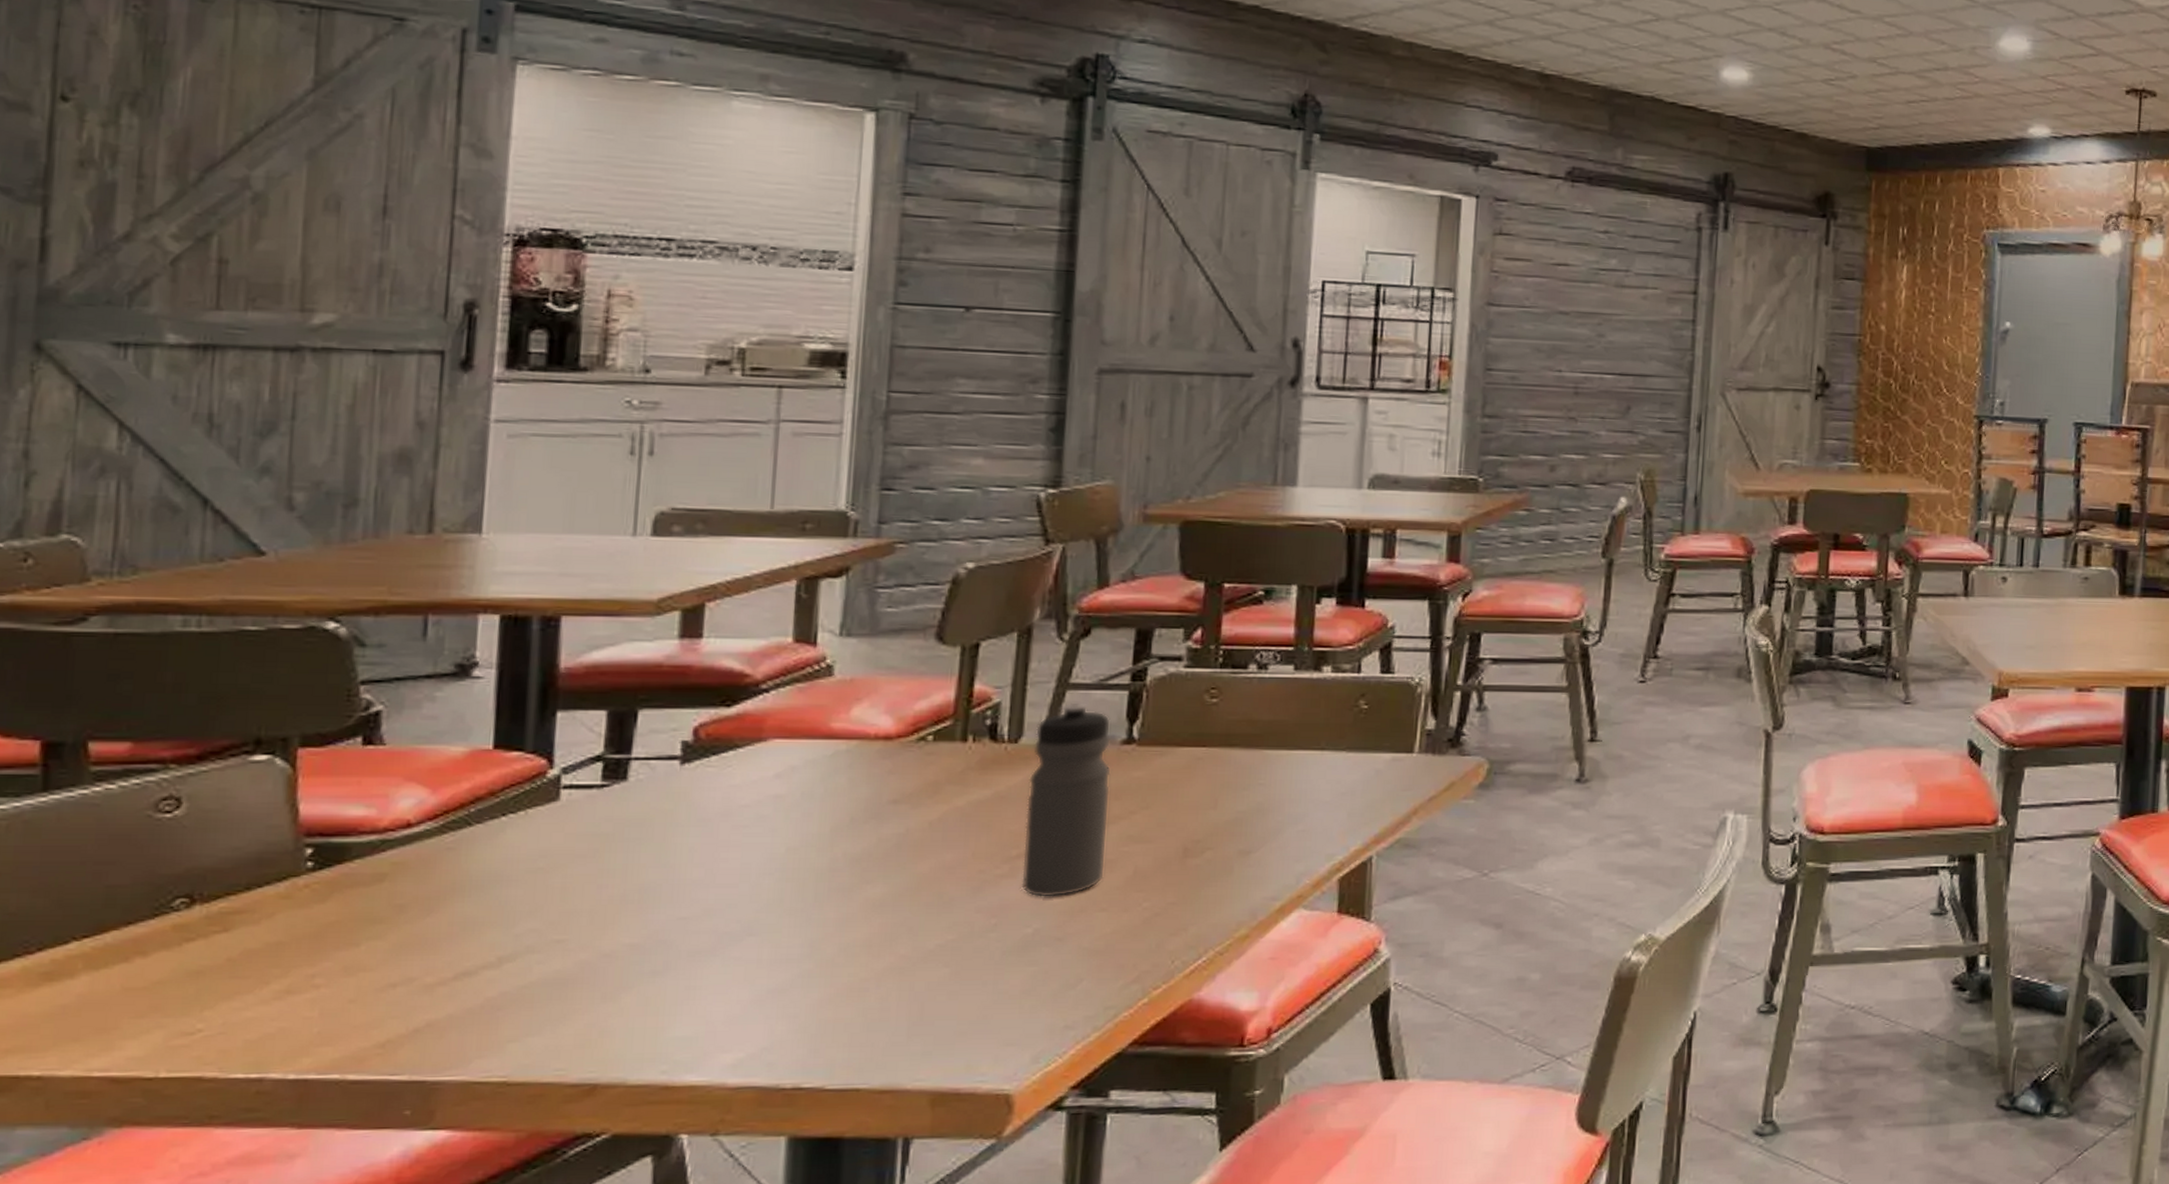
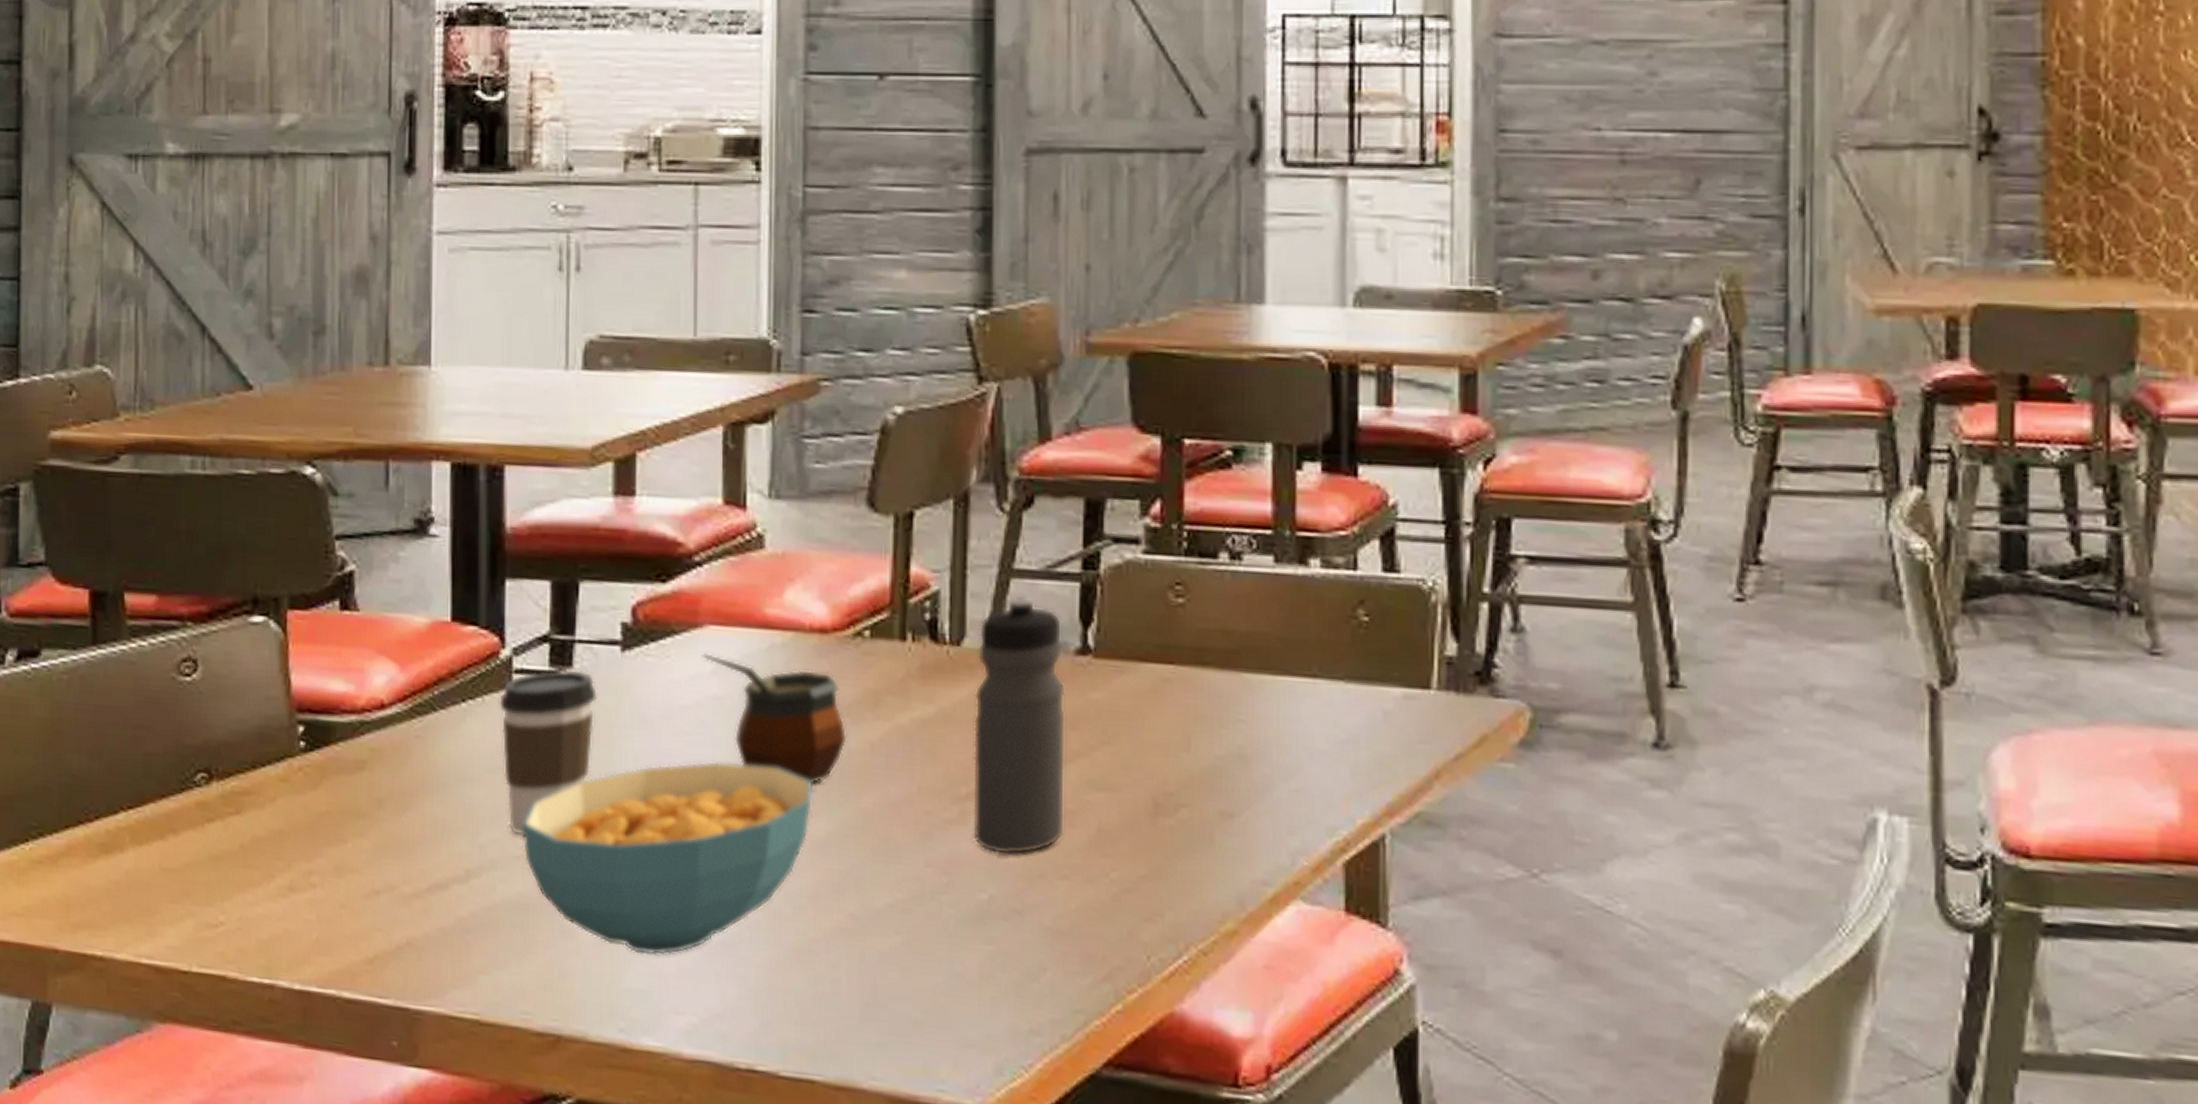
coffee cup: none [543,782,654,923] -> present [498,669,598,835]
cereal bowl: none [562,846,871,1008] -> present [521,760,813,956]
gourd: none [765,762,907,860] -> present [702,653,847,787]

